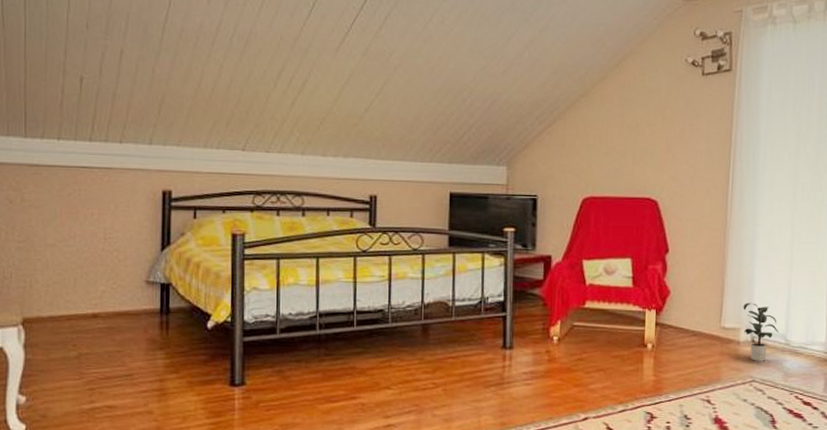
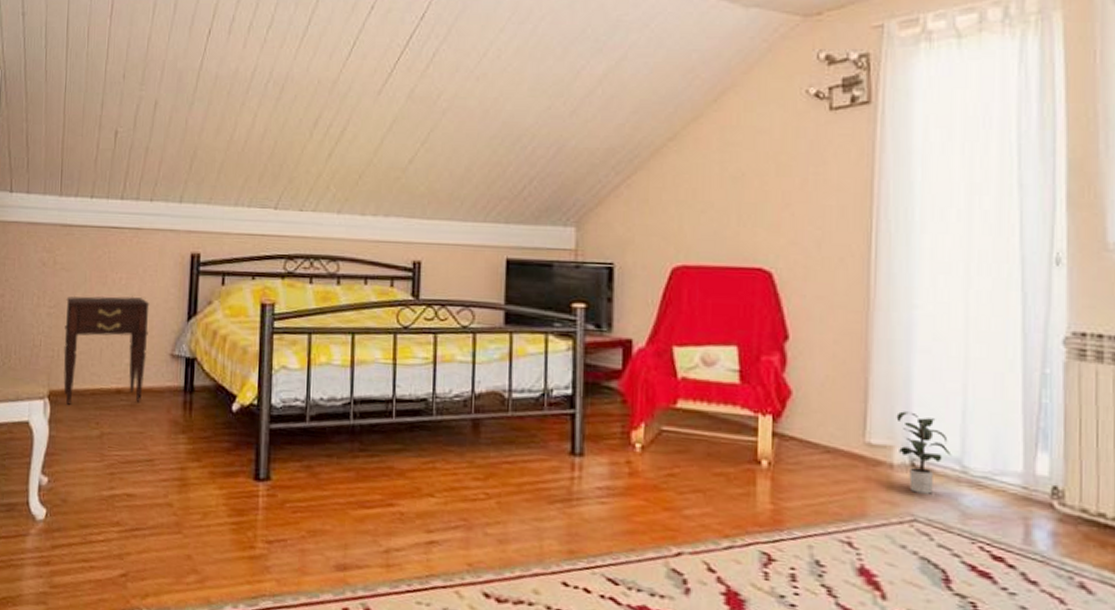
nightstand: none [36,229,123,330] -> present [63,295,150,405]

